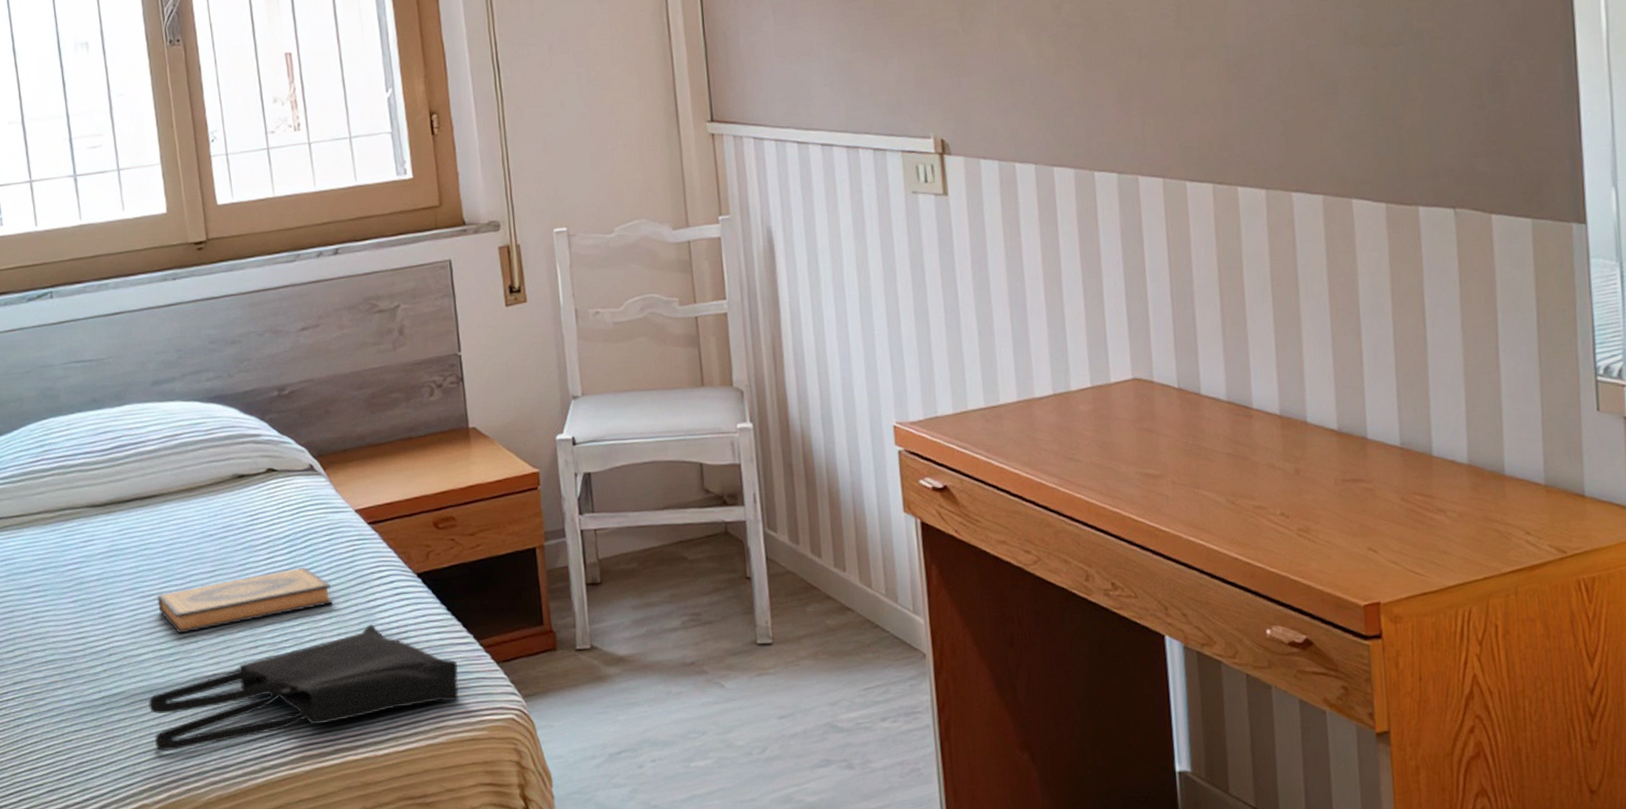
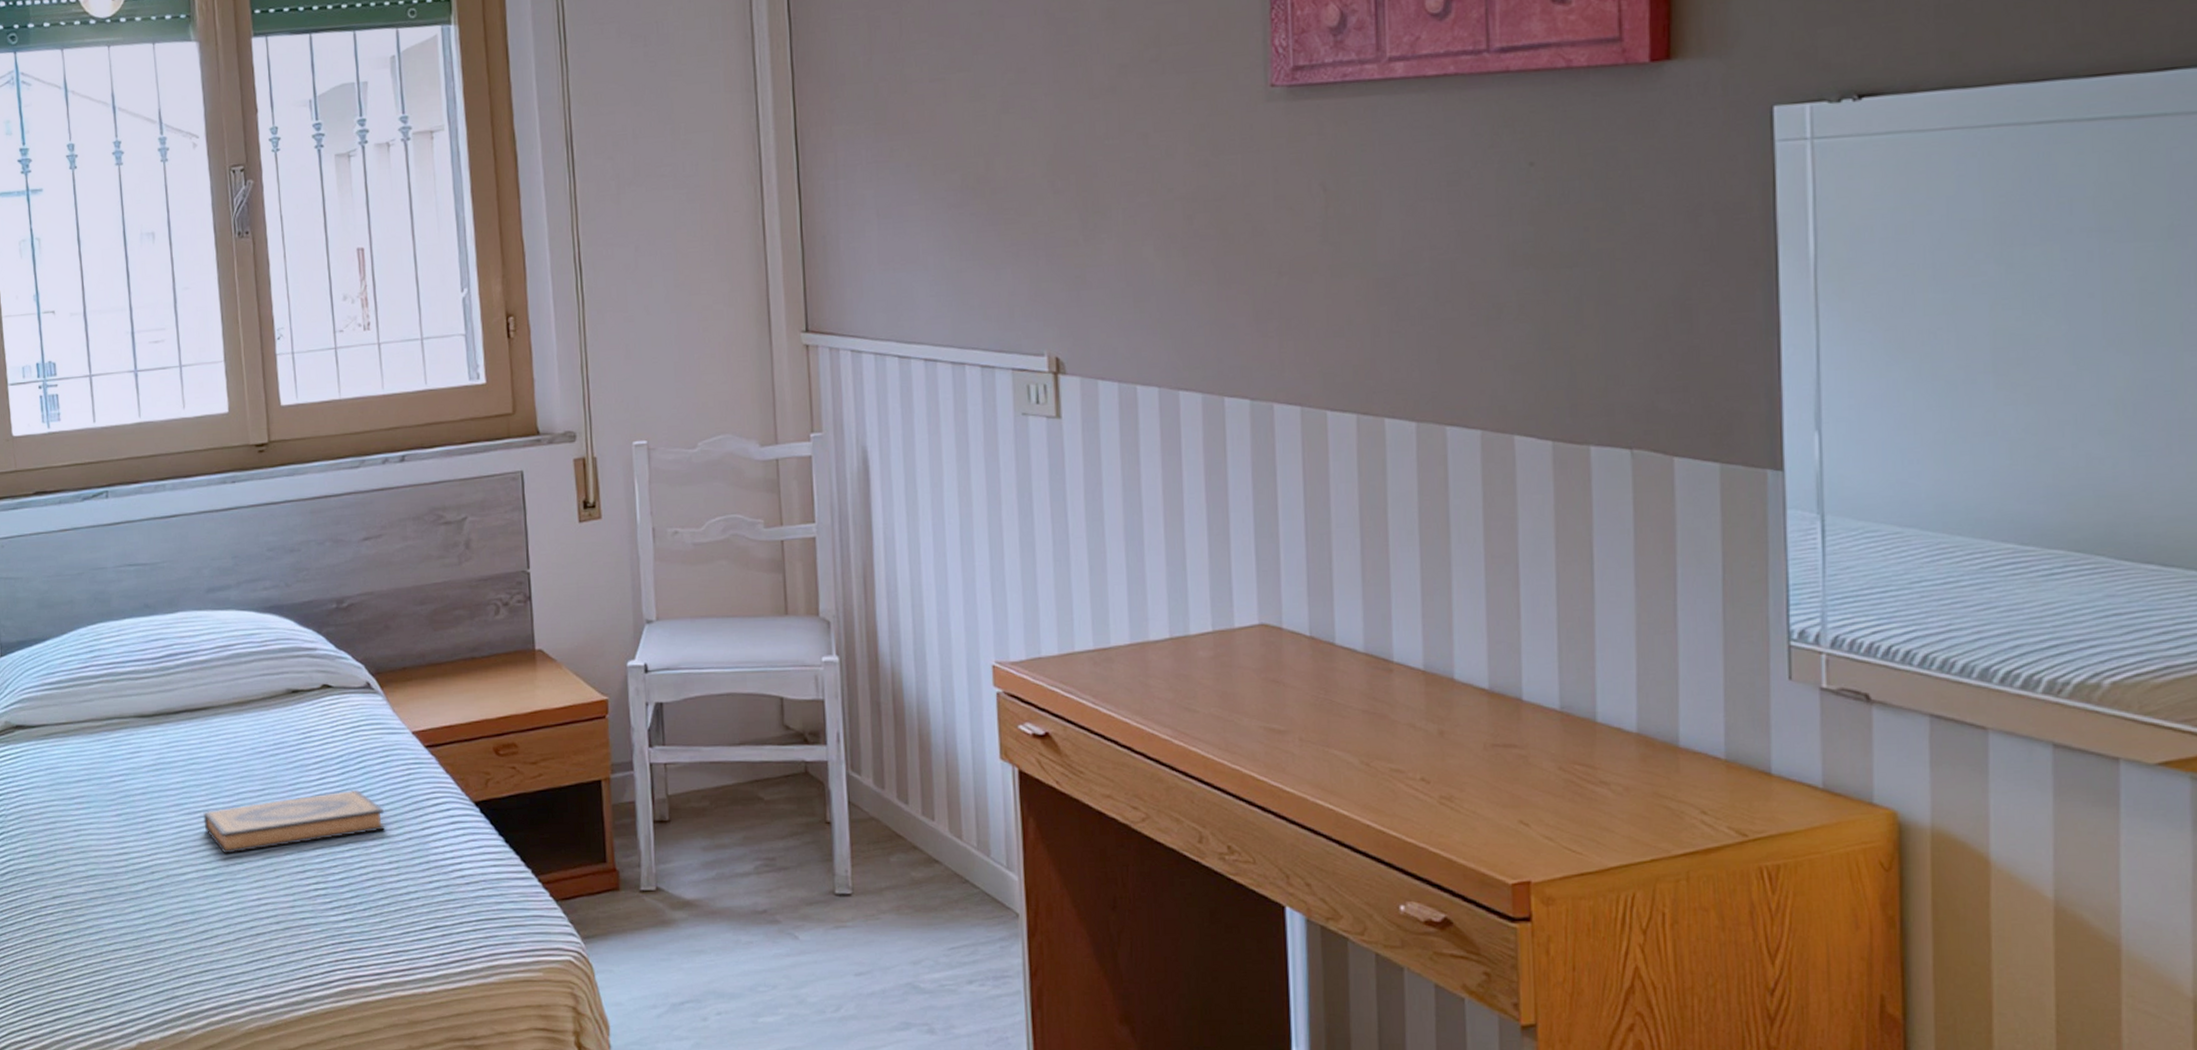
tote bag: present [148,624,459,752] -> none [189,853,514,977]

